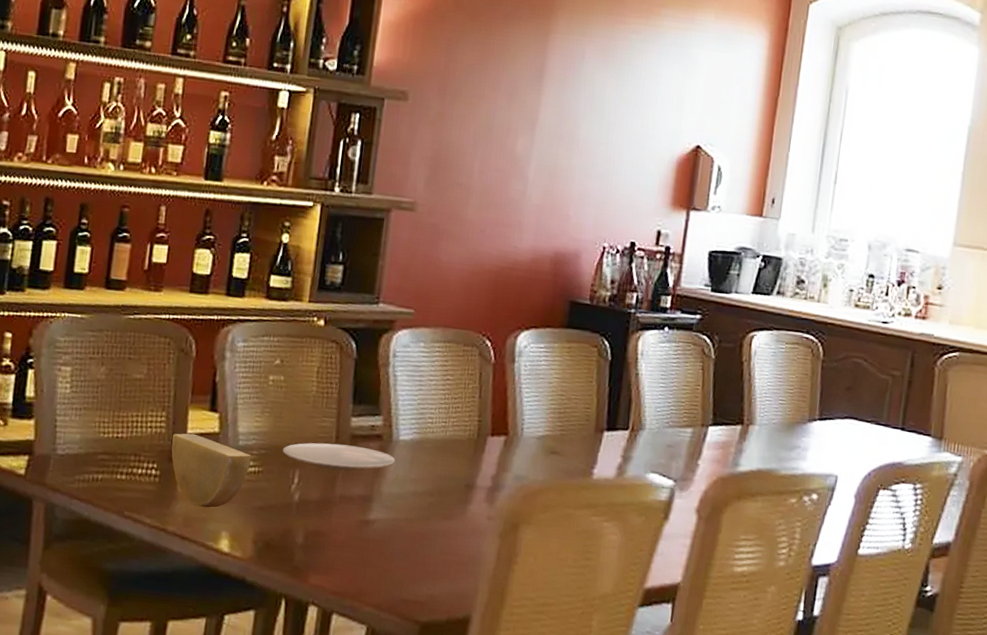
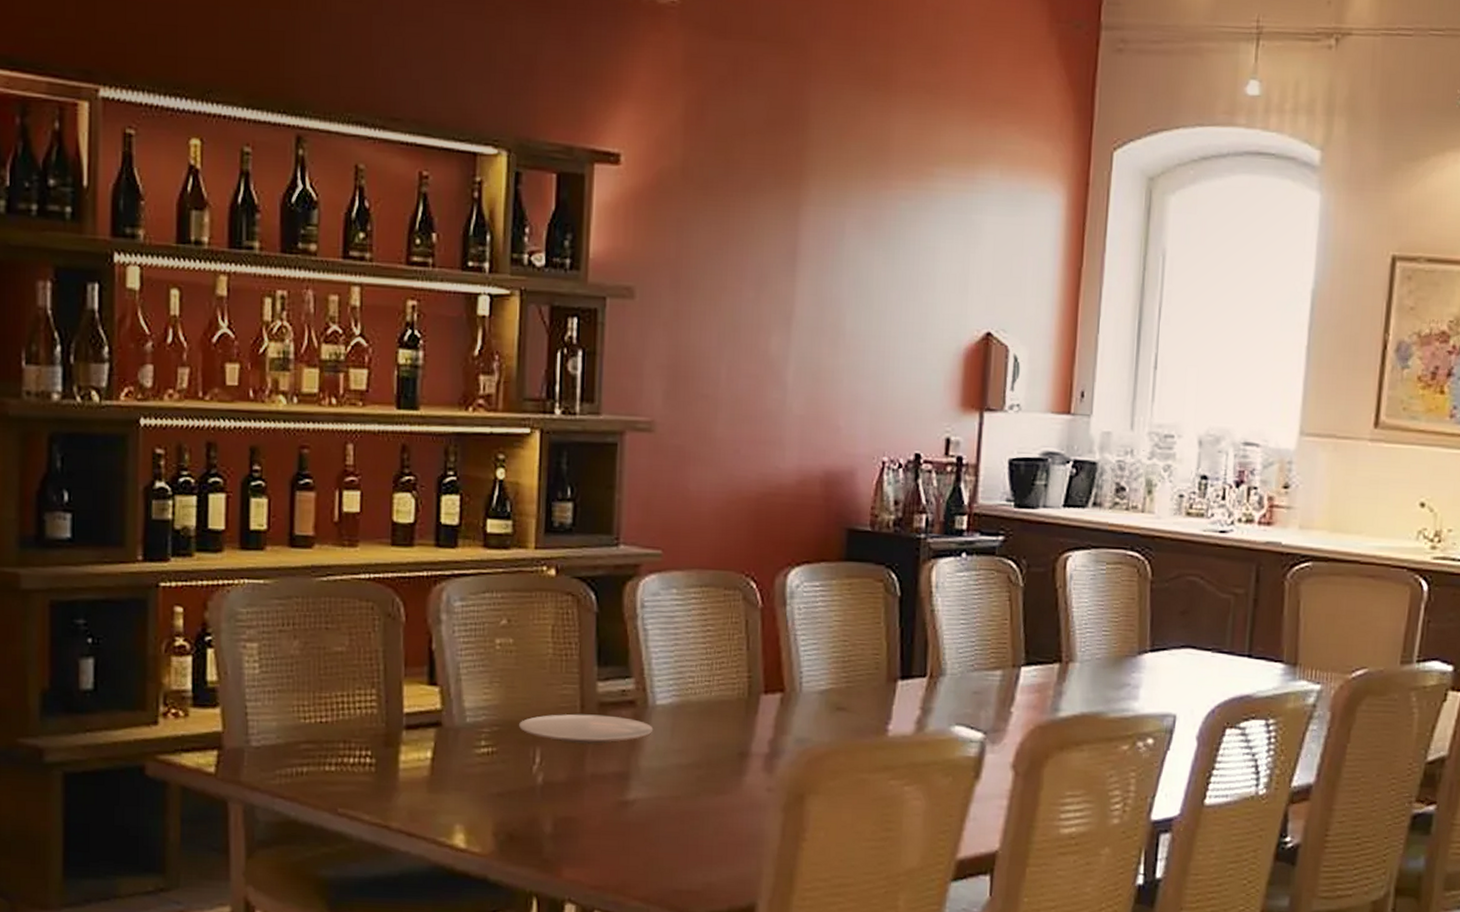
cheese: present [171,433,251,508] -> none [387,712,482,798]

